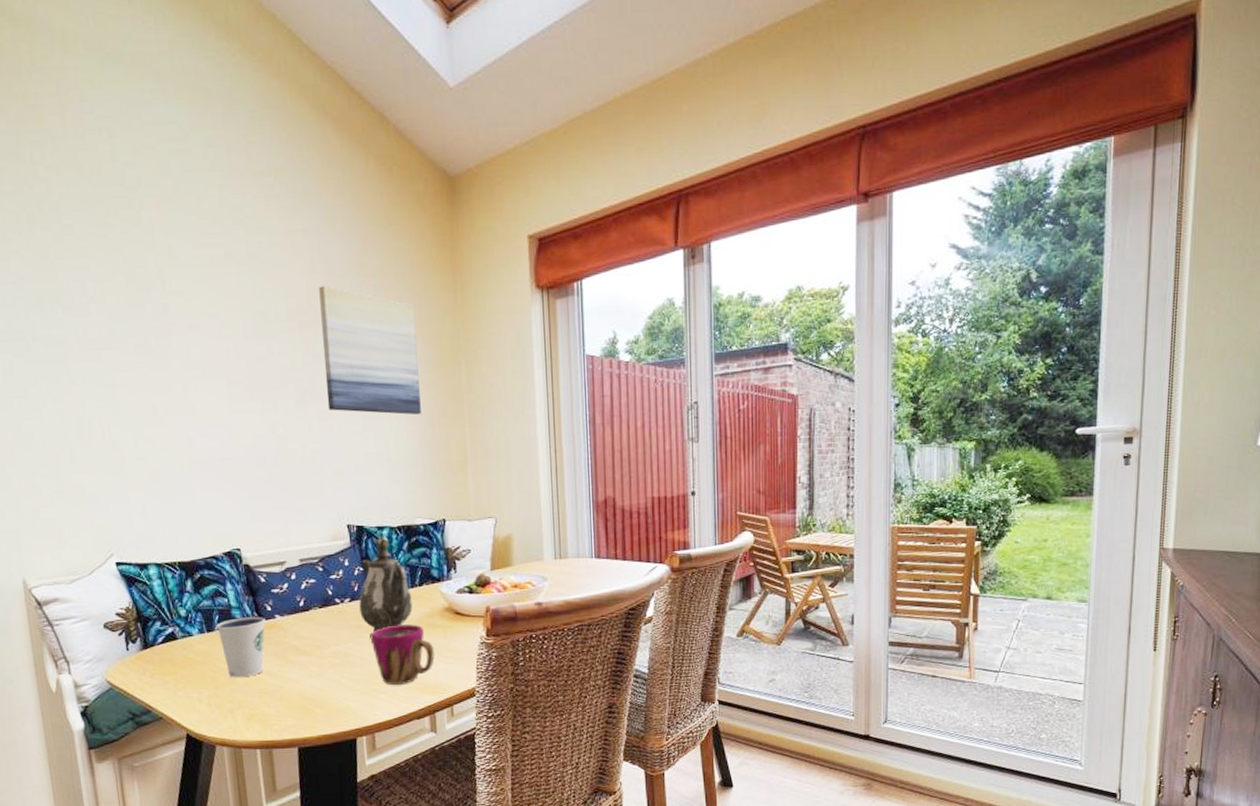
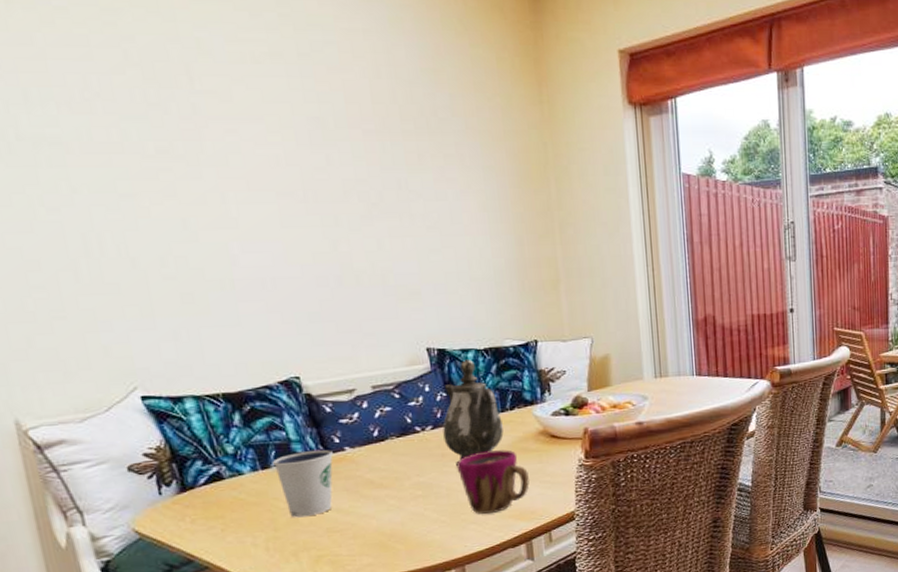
wall art: present [319,286,421,415] -> none [385,92,507,231]

